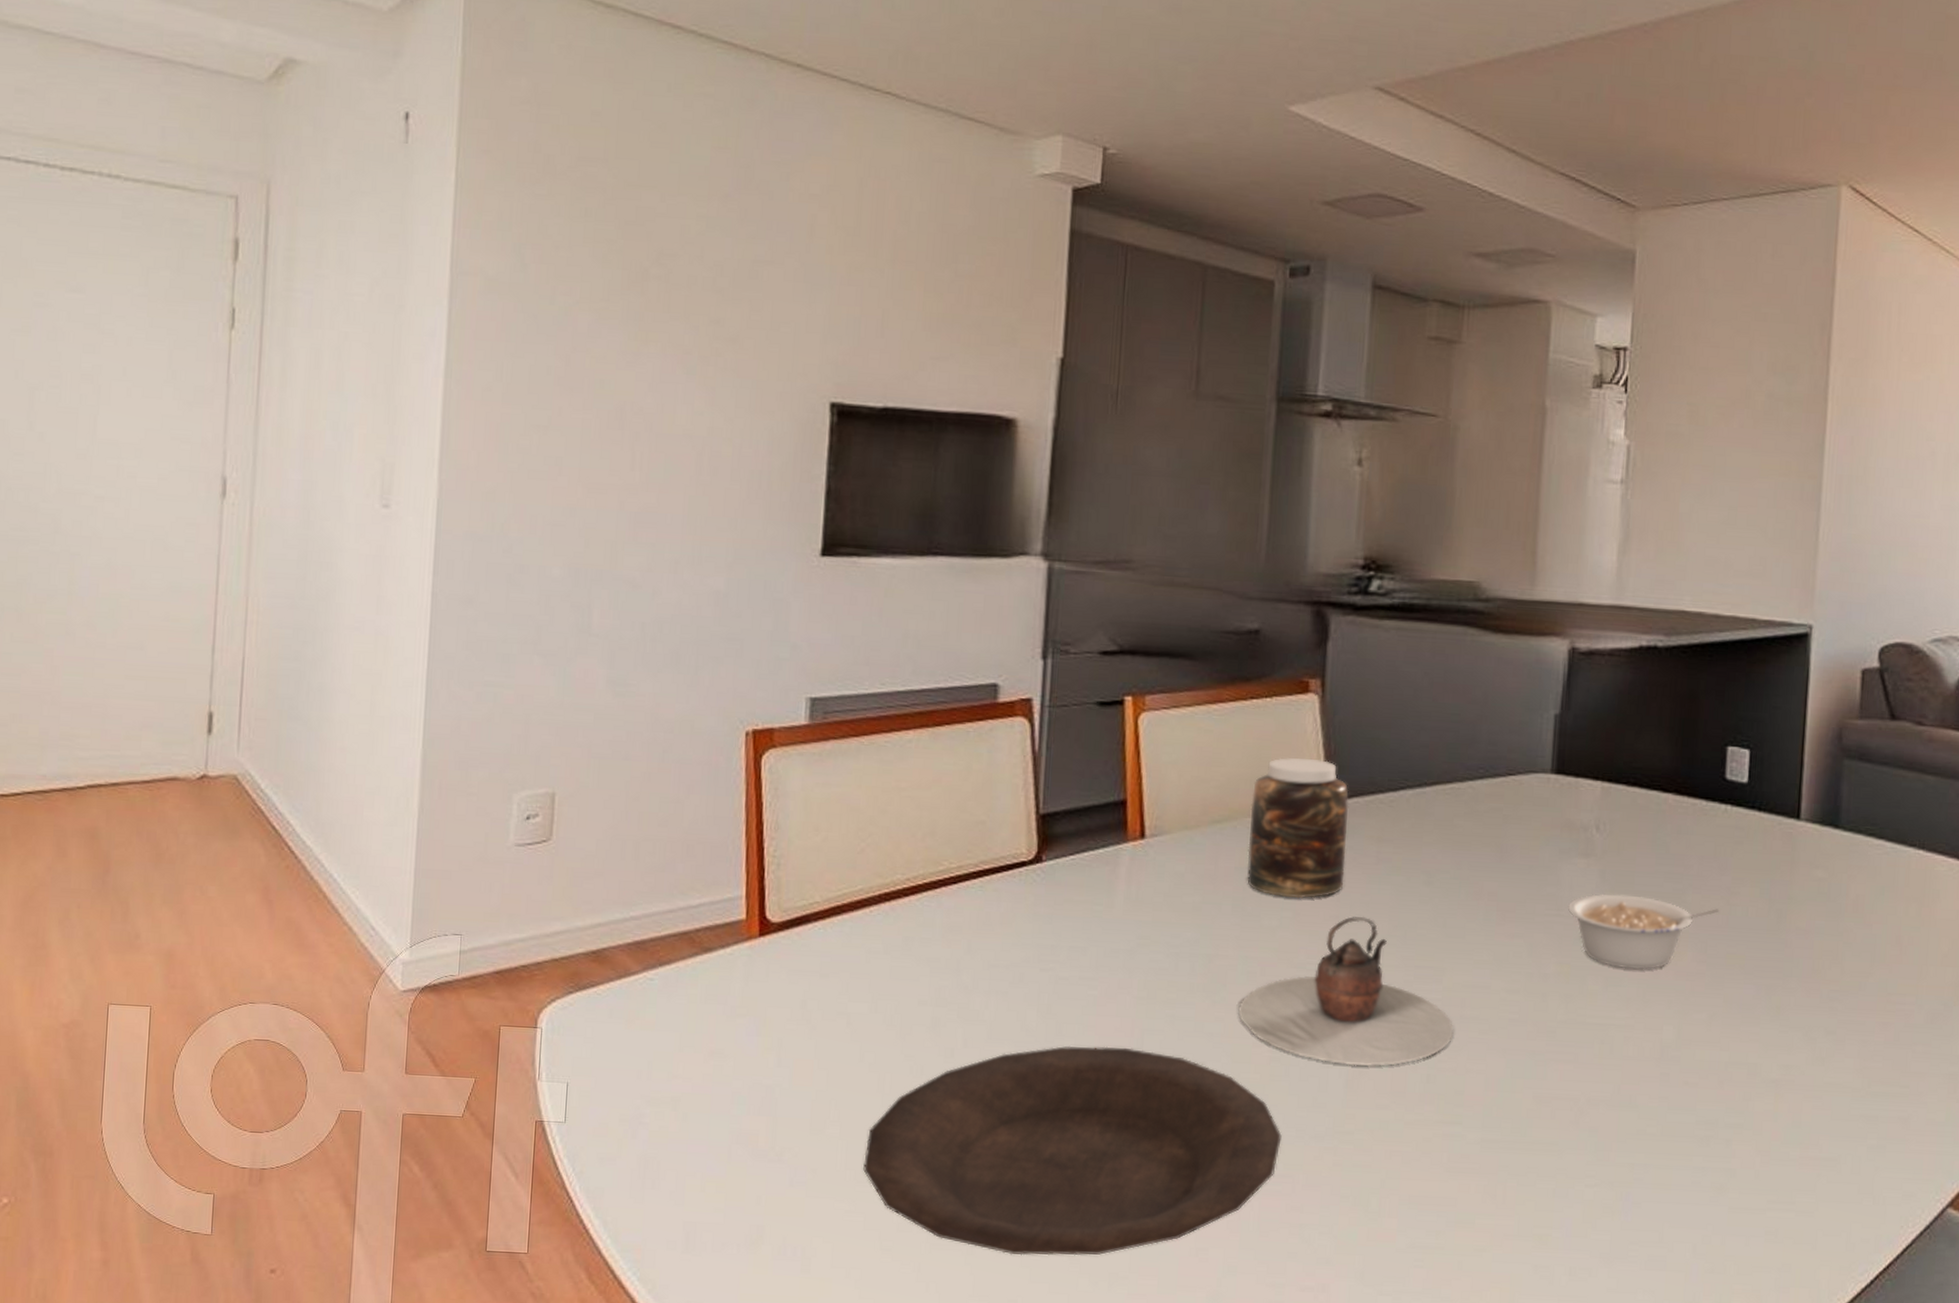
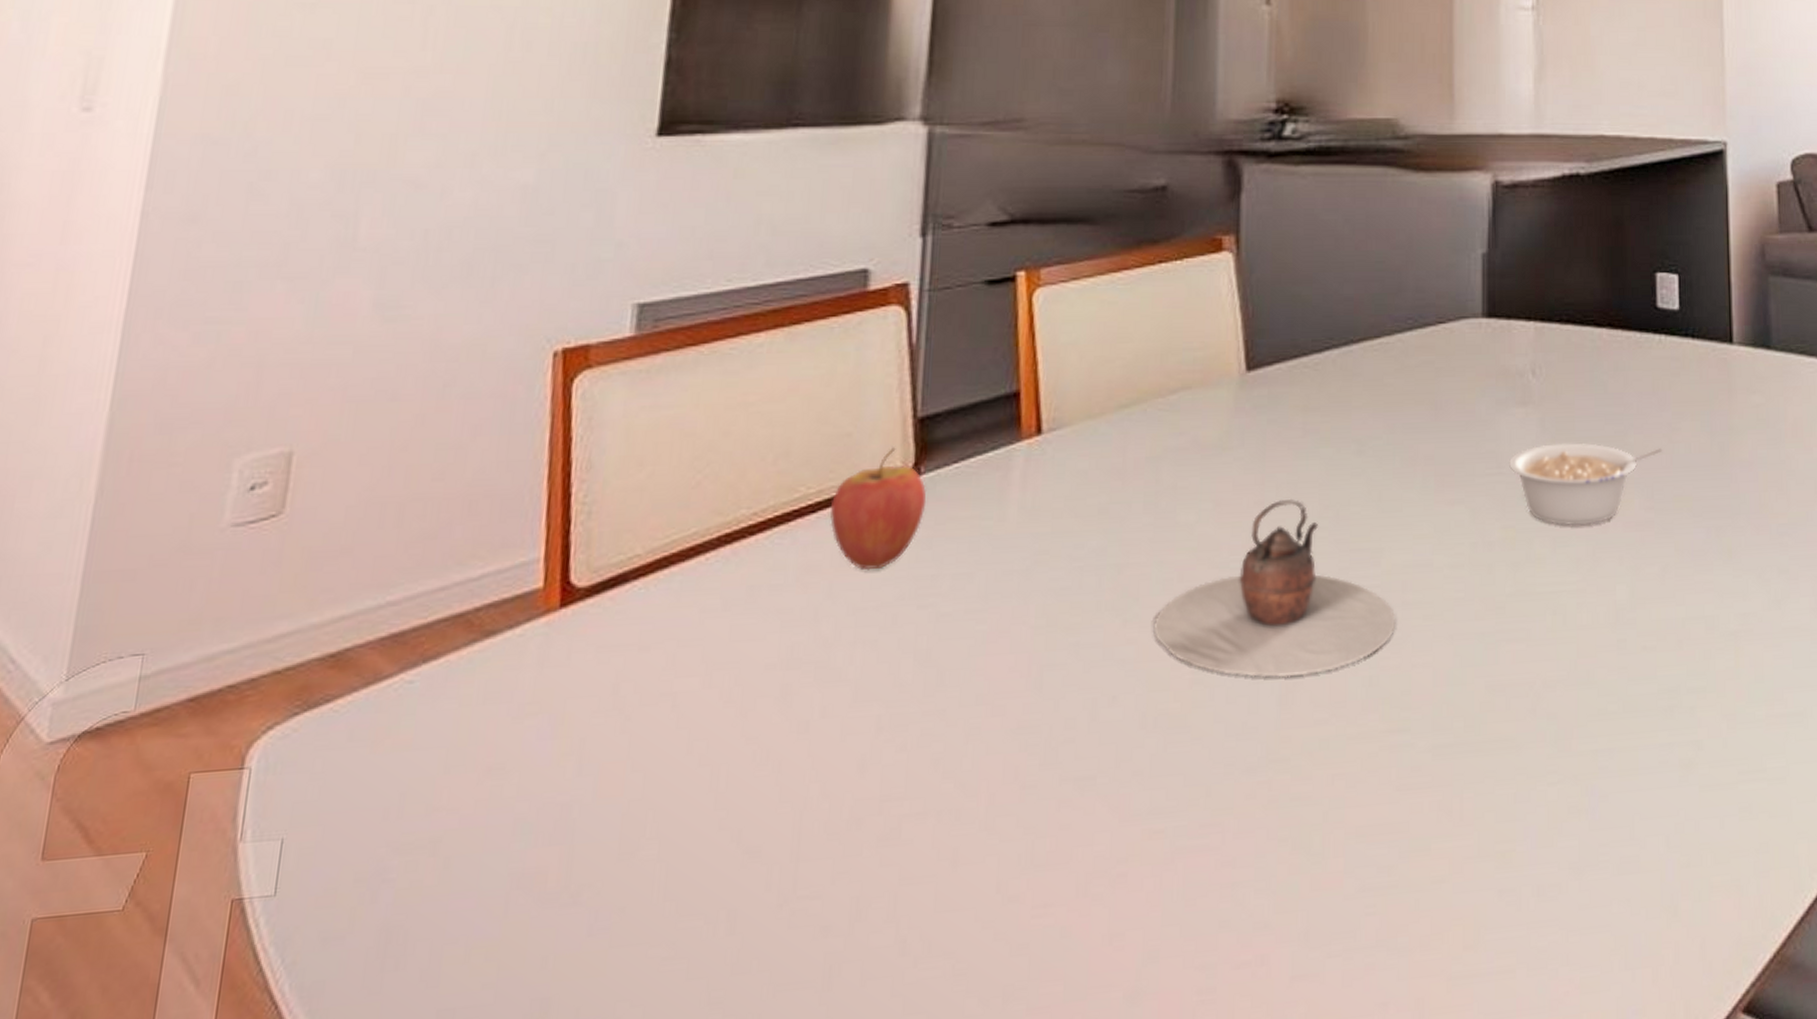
plate: present [863,1045,1282,1256] -> none [688,690,1208,983]
fruit: none [968,837,1047,936] -> present [830,447,927,571]
jar: present [1247,757,1349,899] -> none [1160,324,1271,486]

